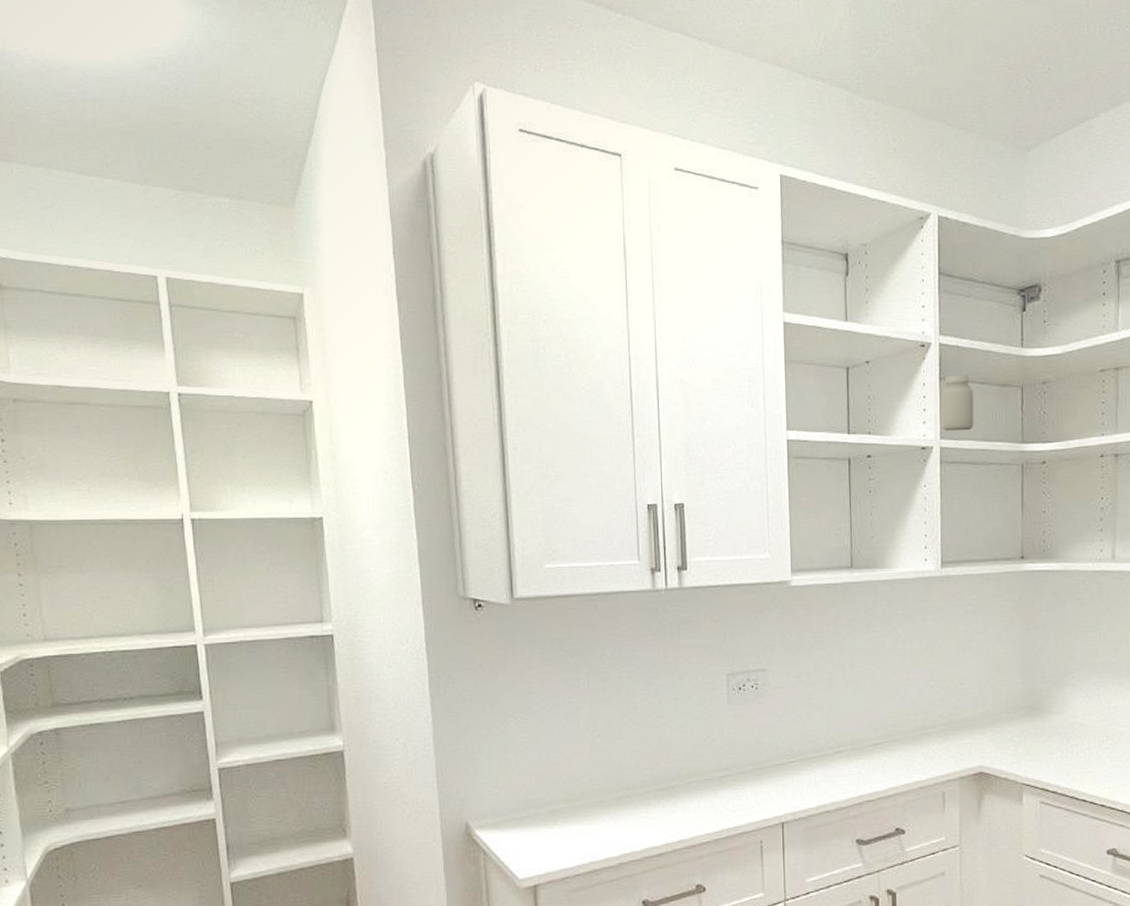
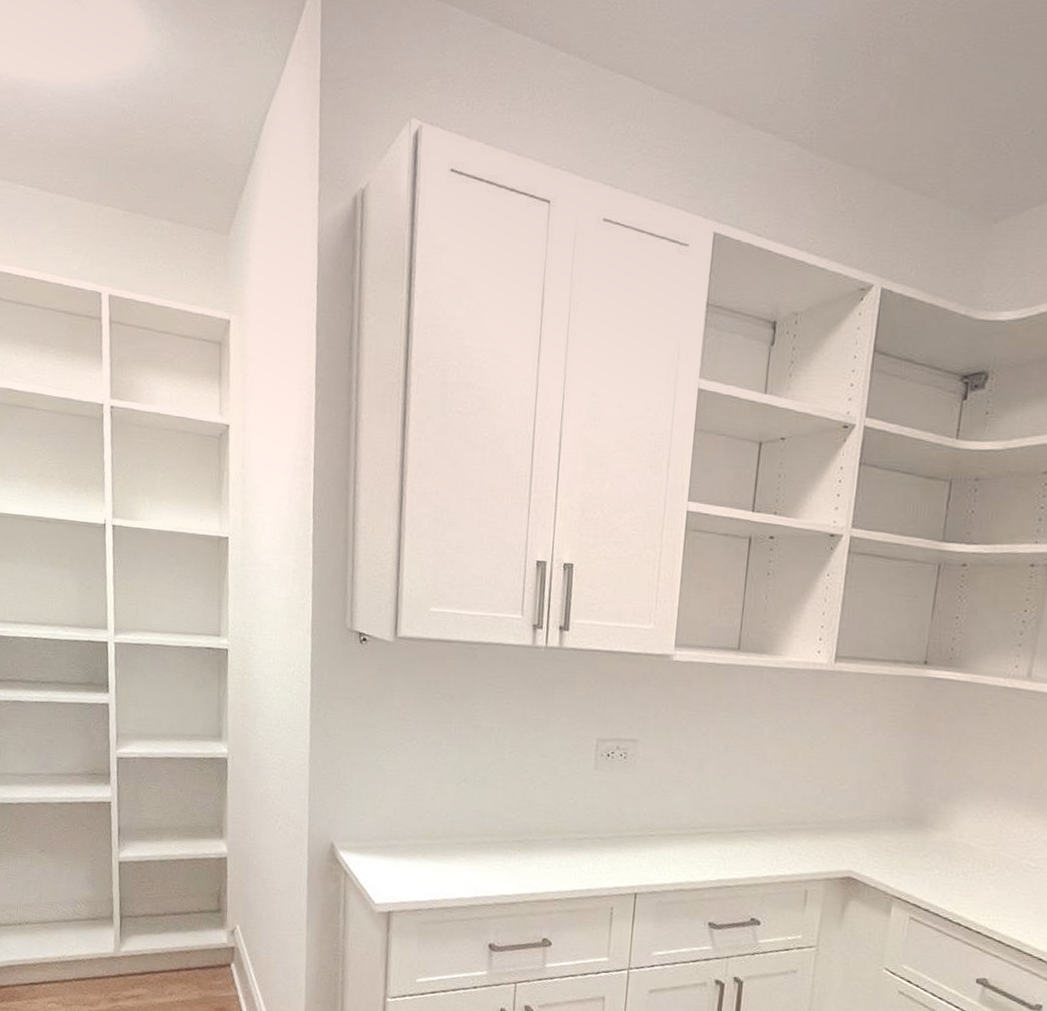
jar: present [940,374,974,431] -> none [855,461,895,522]

